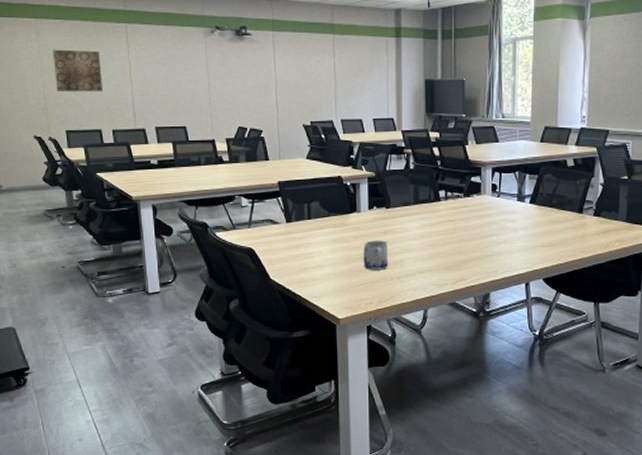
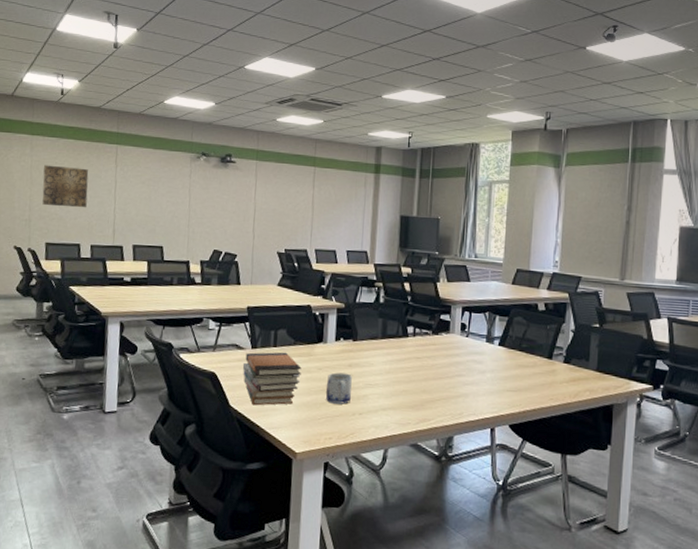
book stack: none [279,224,338,277] -> present [242,352,302,406]

